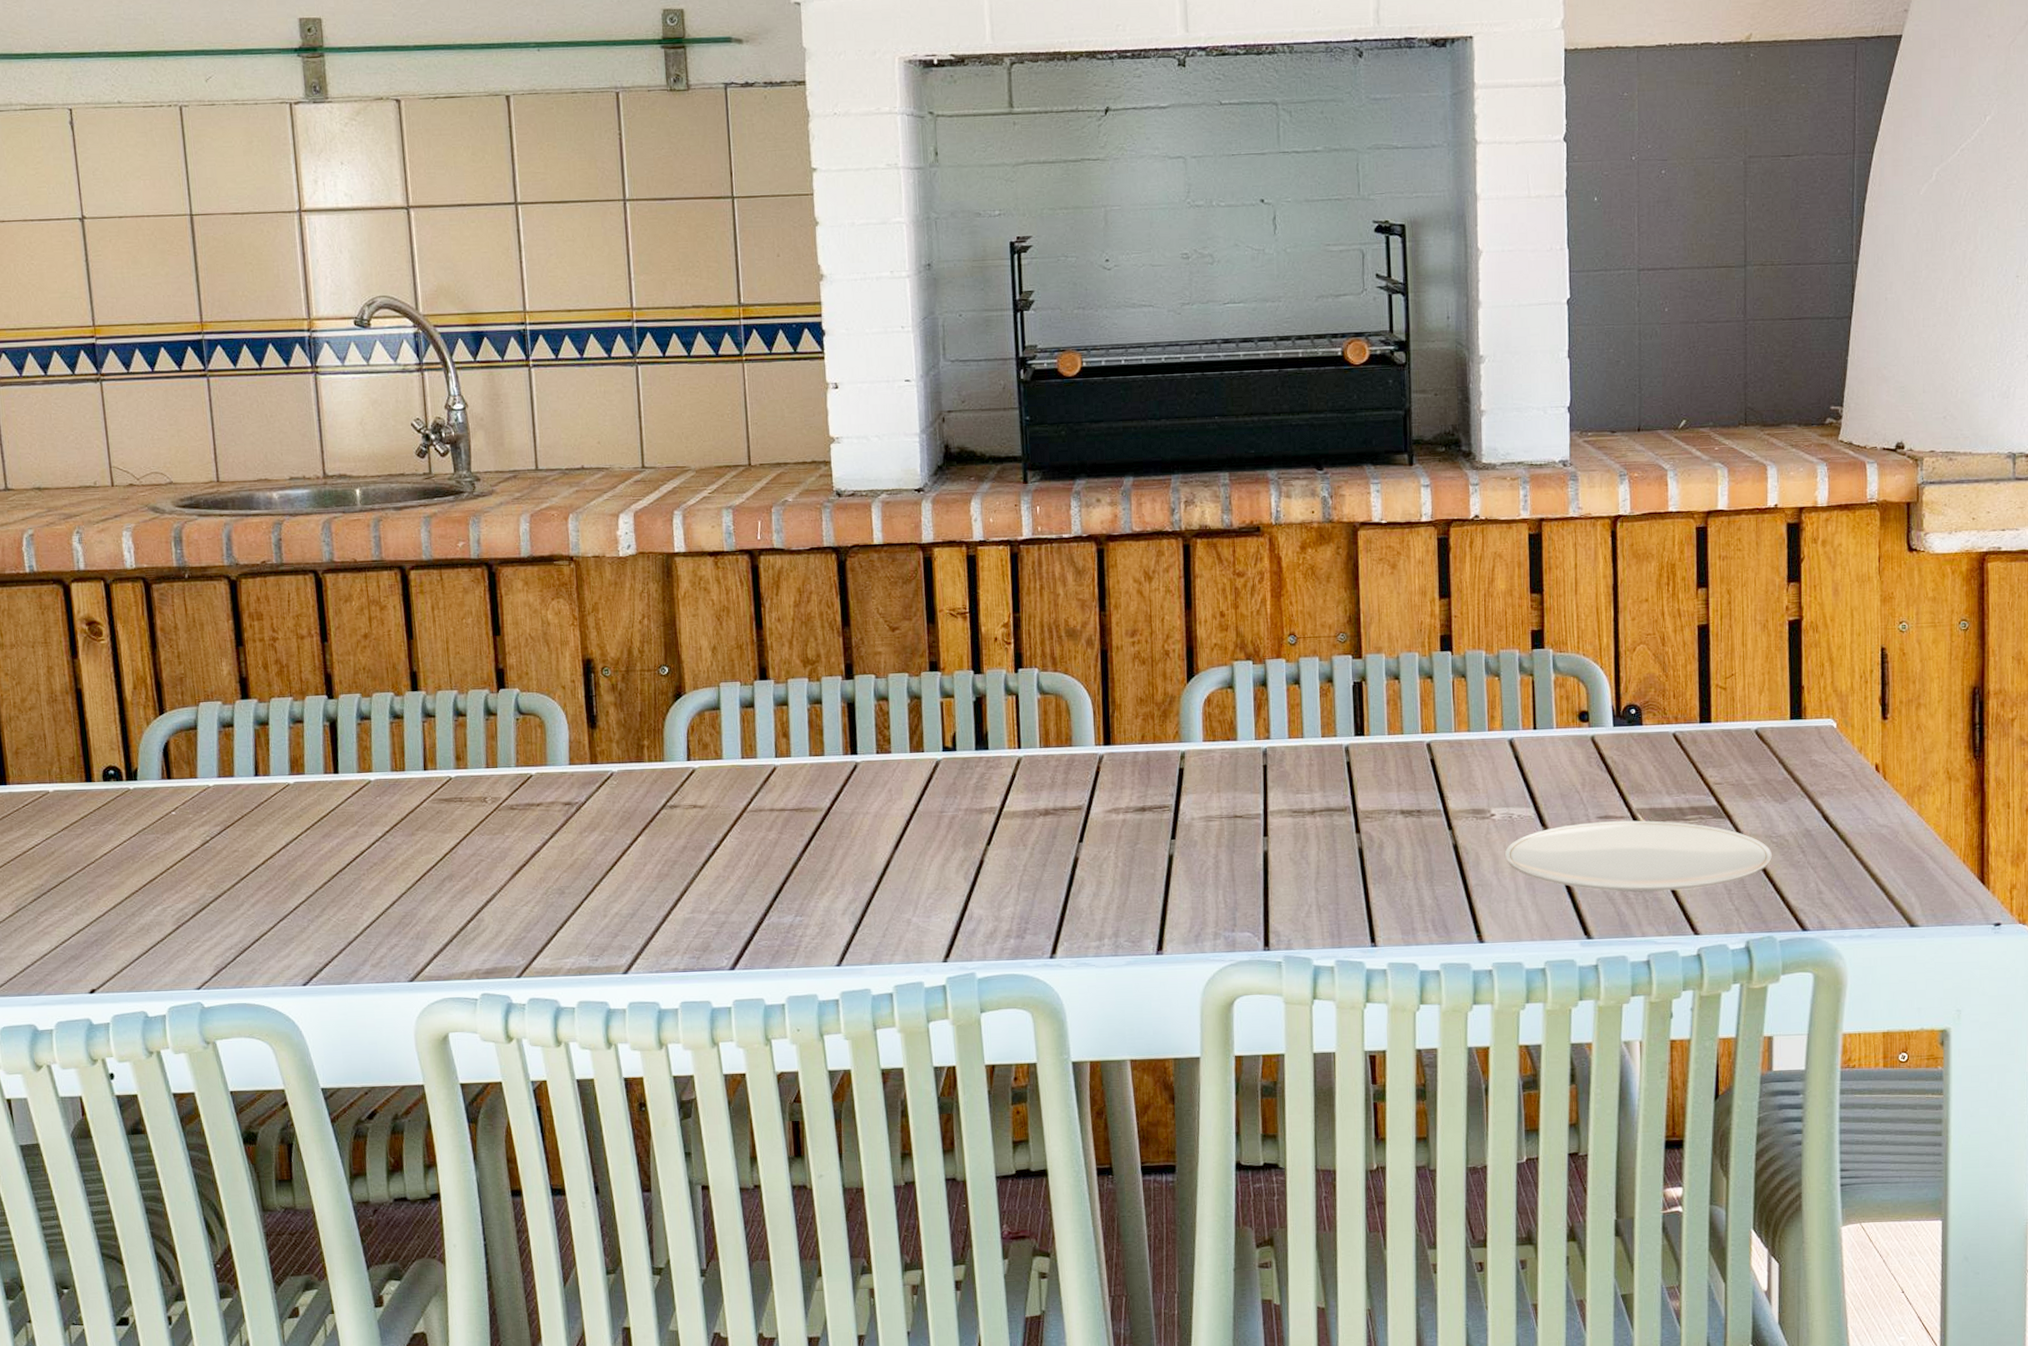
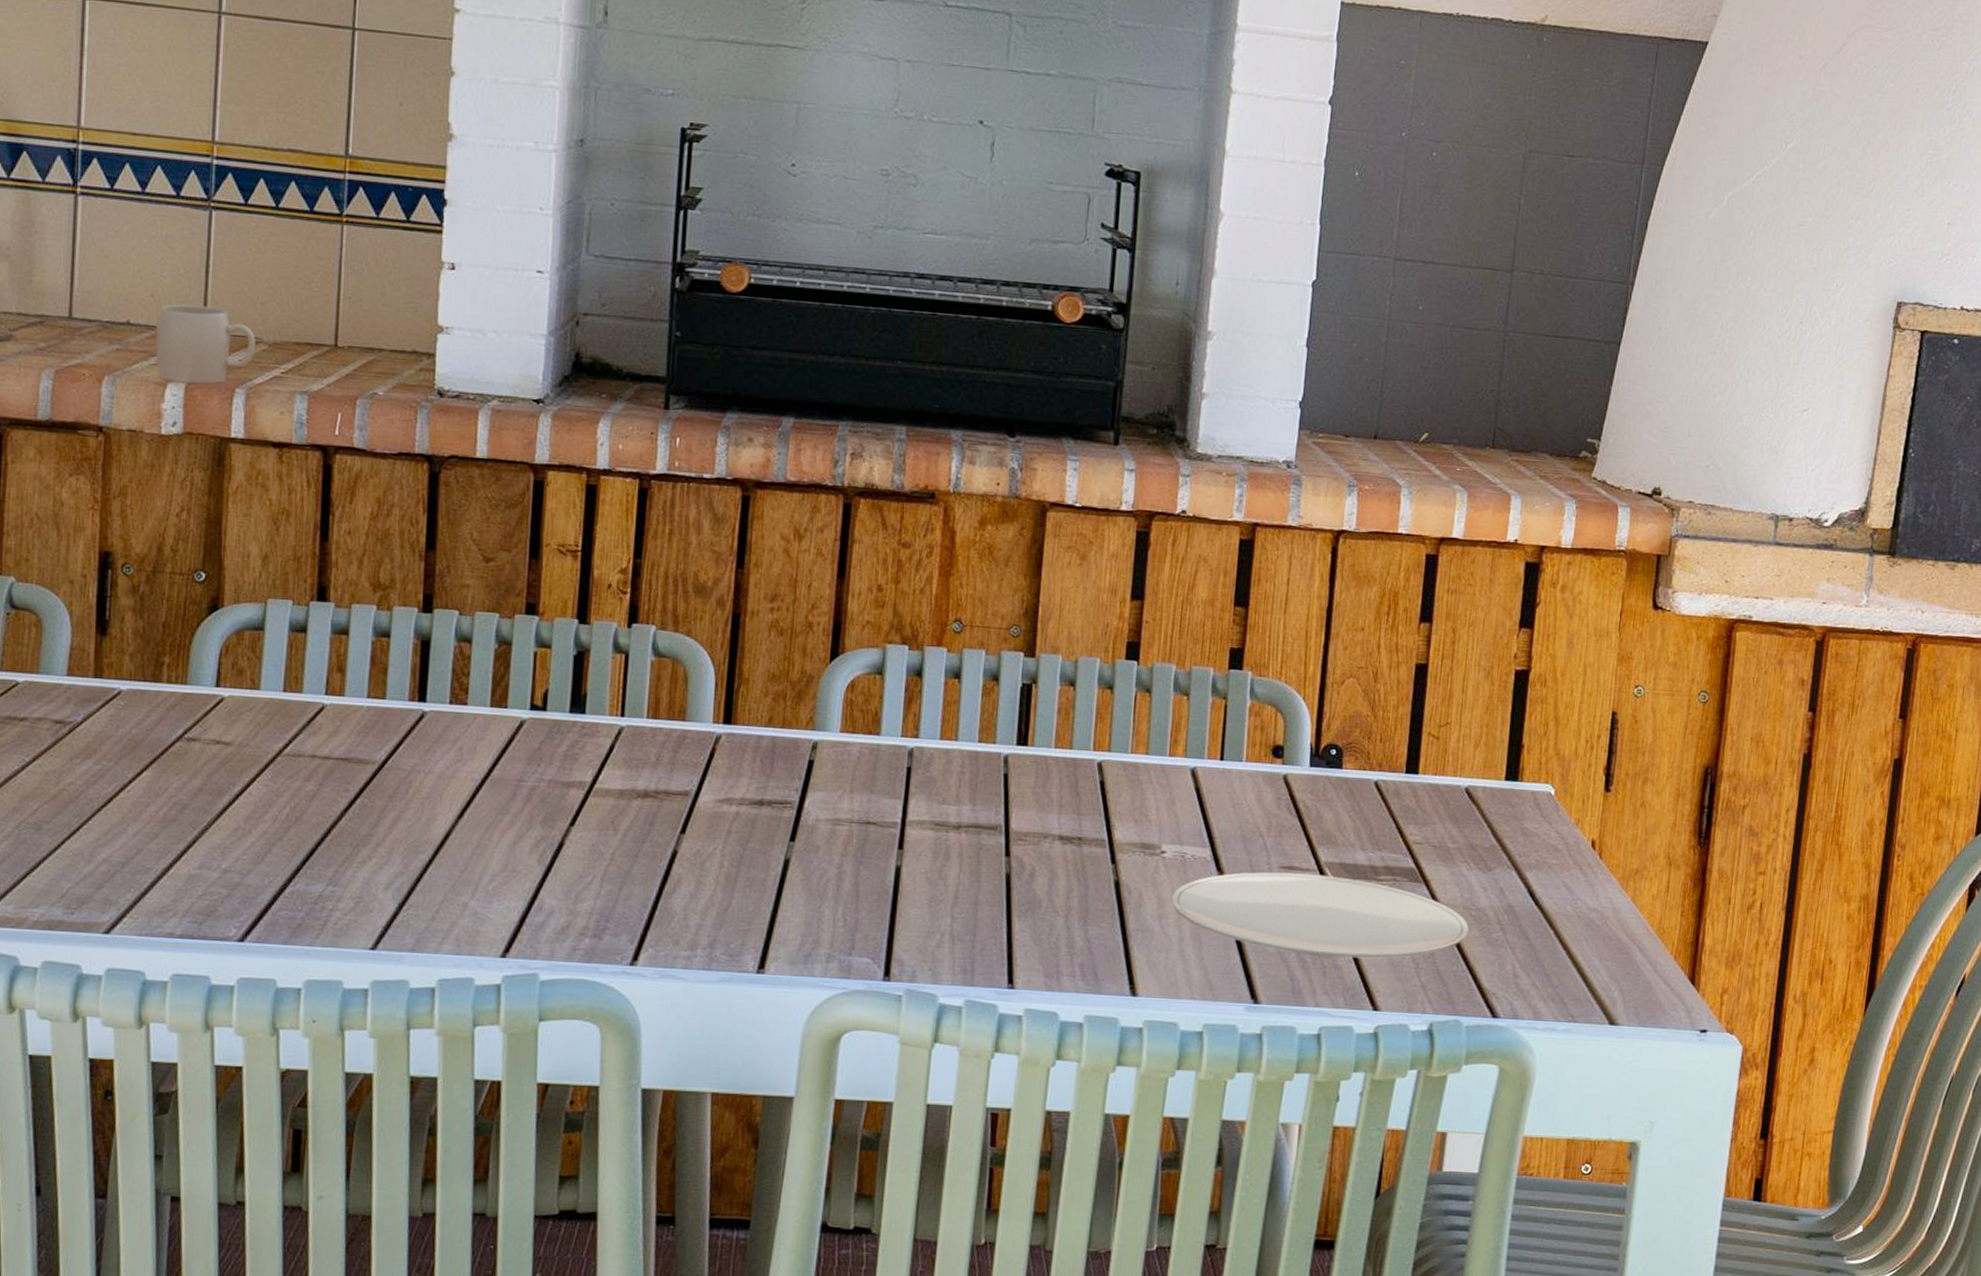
mug: none [605,445,686,513] -> present [155,304,256,385]

